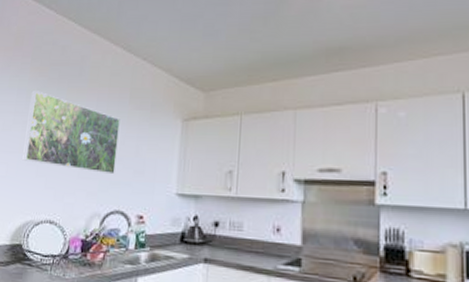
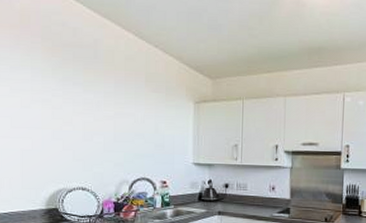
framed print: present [22,91,120,175] -> none [46,70,138,148]

